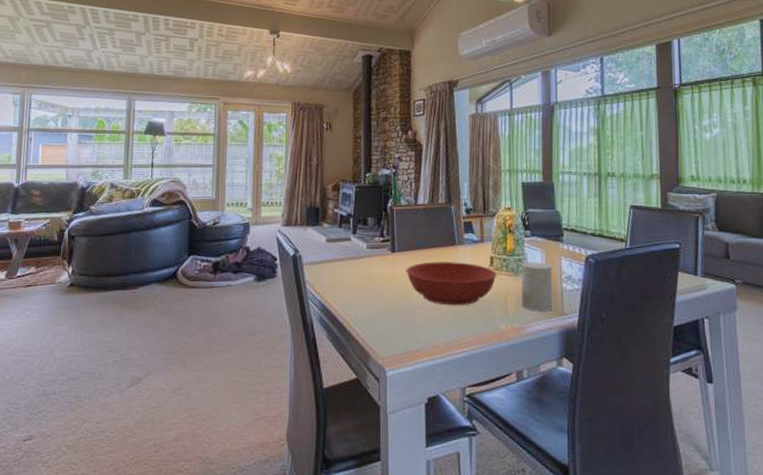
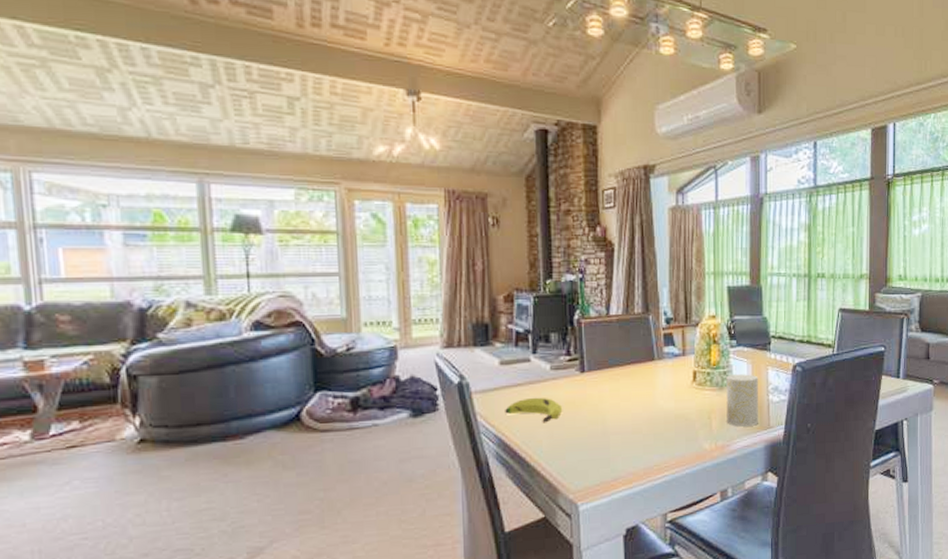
banana: none [328,271,376,294] -> present [505,397,563,423]
bowl: present [406,261,497,306] -> none [598,379,700,428]

